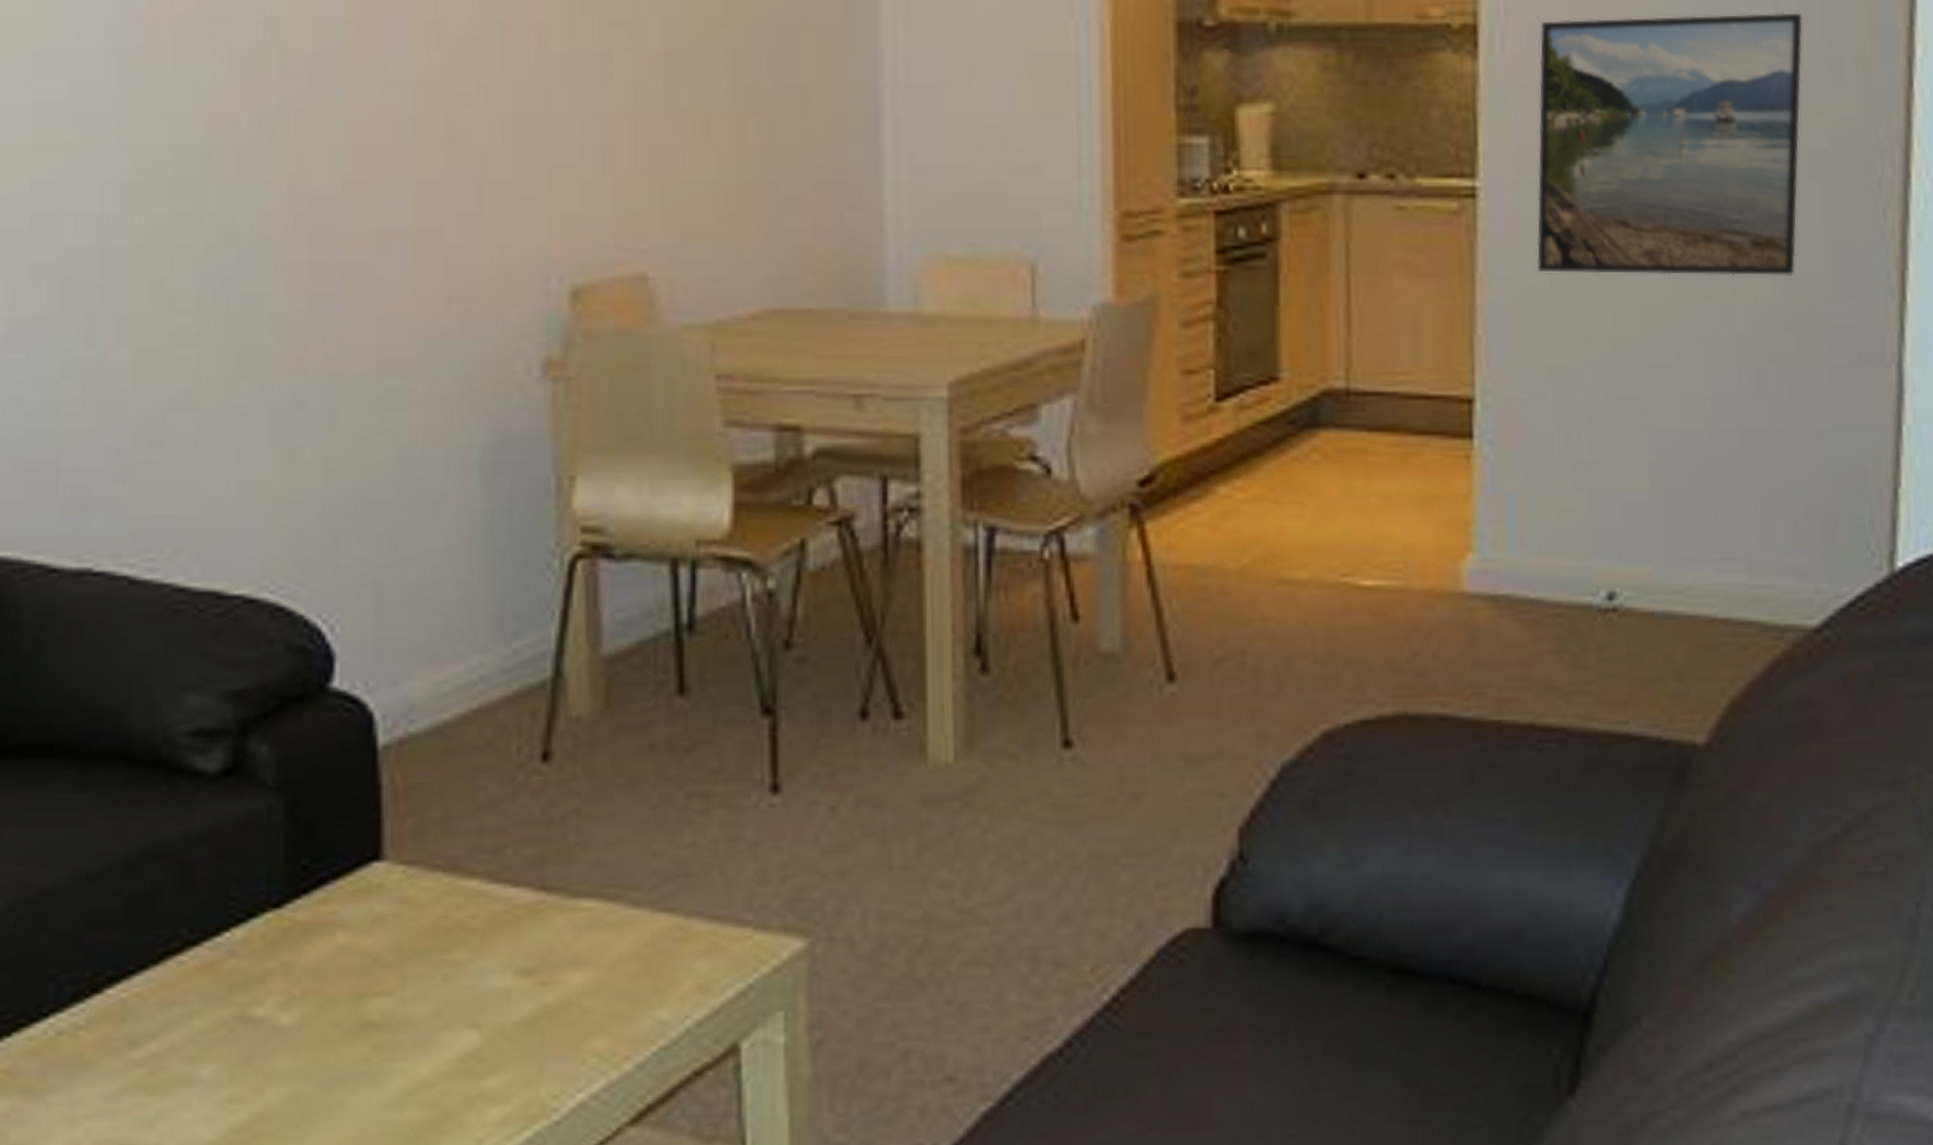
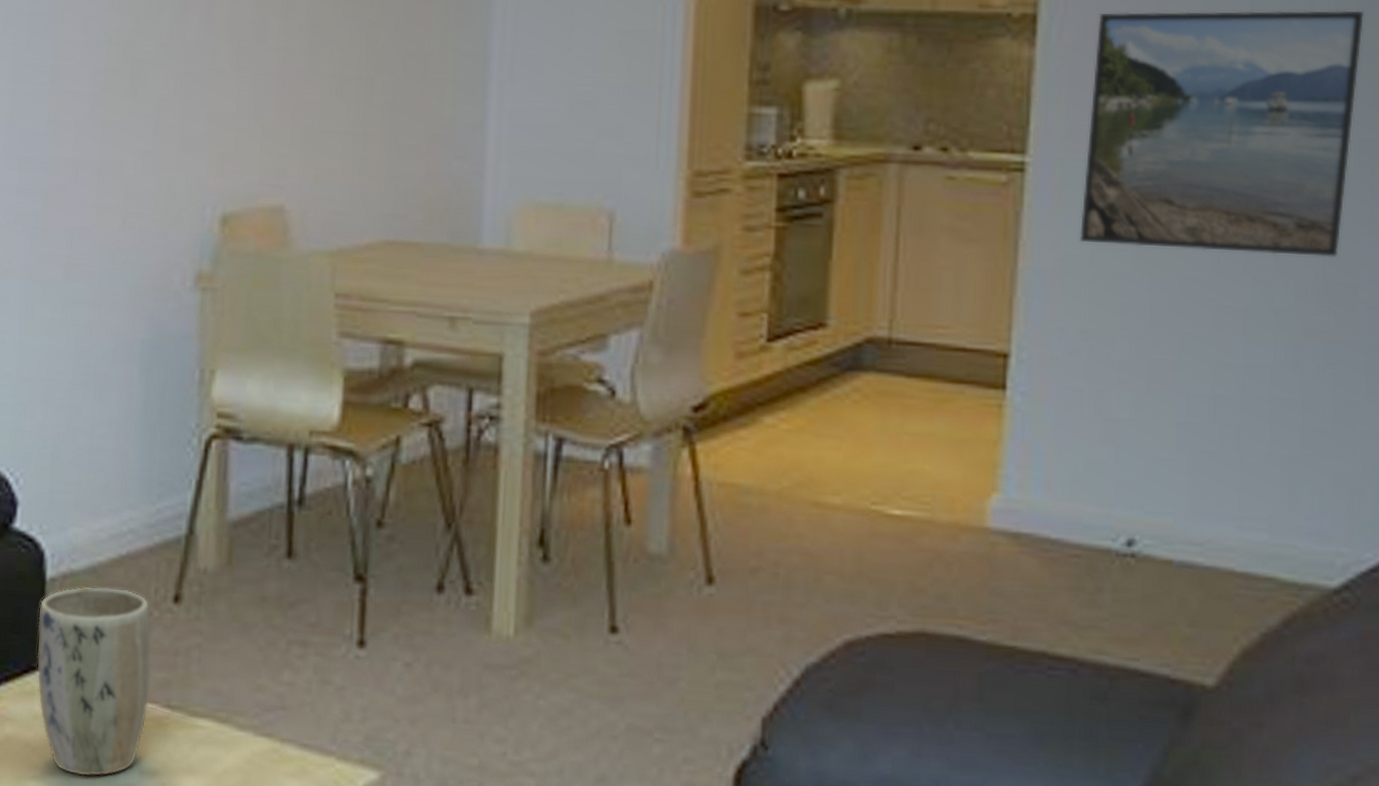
plant pot: none [371,751,518,985] -> present [37,587,152,777]

